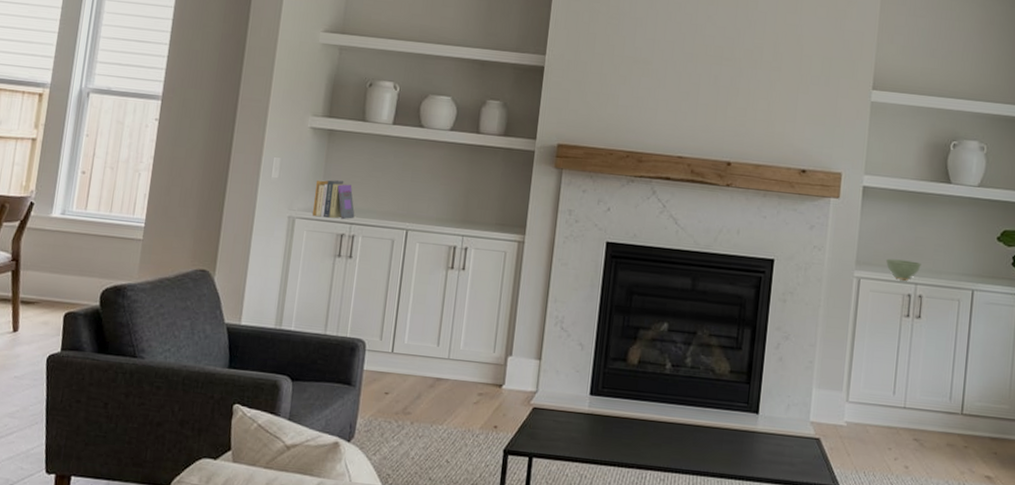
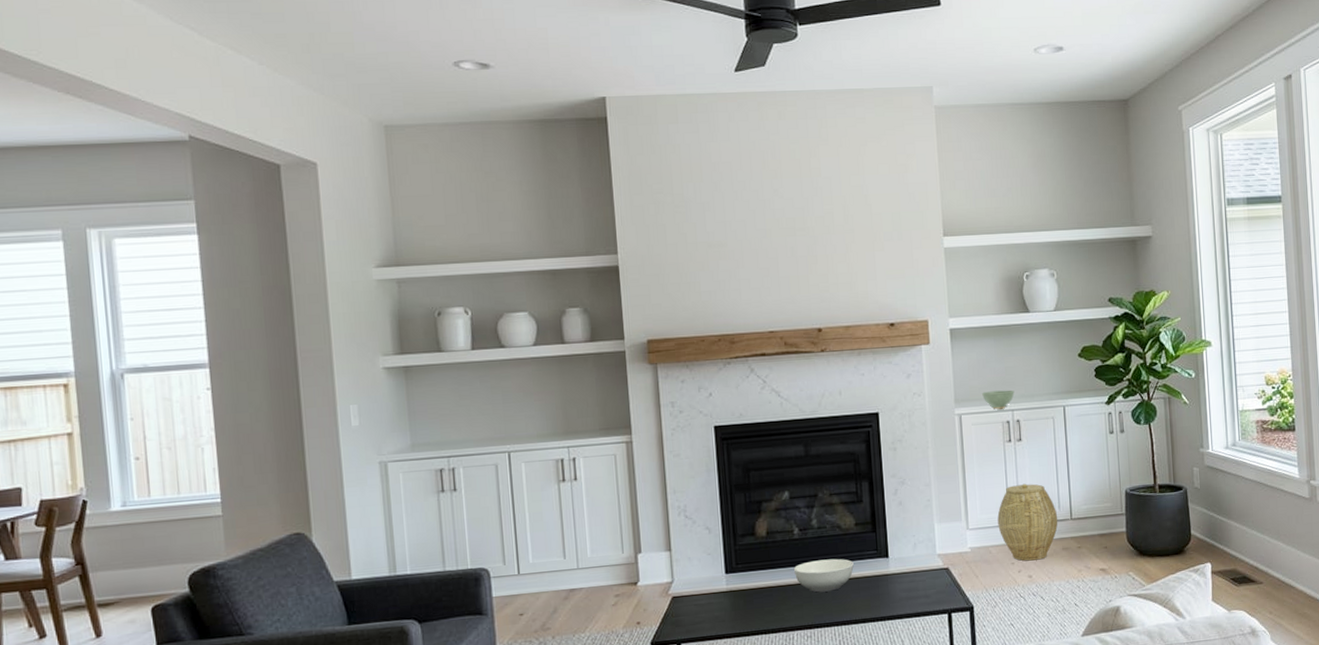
books: present [312,179,355,220] -> none [401,416,451,457]
bowl: none [658,400,721,437] -> present [793,558,854,593]
woven basket: none [880,364,948,451] -> present [997,483,1058,561]

